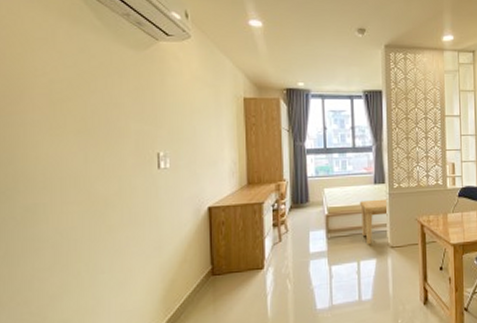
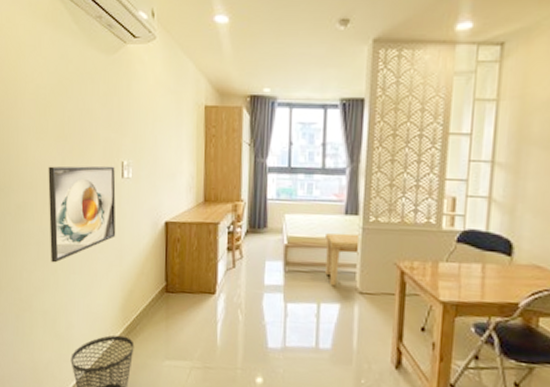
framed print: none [67,158,153,265] -> present [48,165,116,263]

